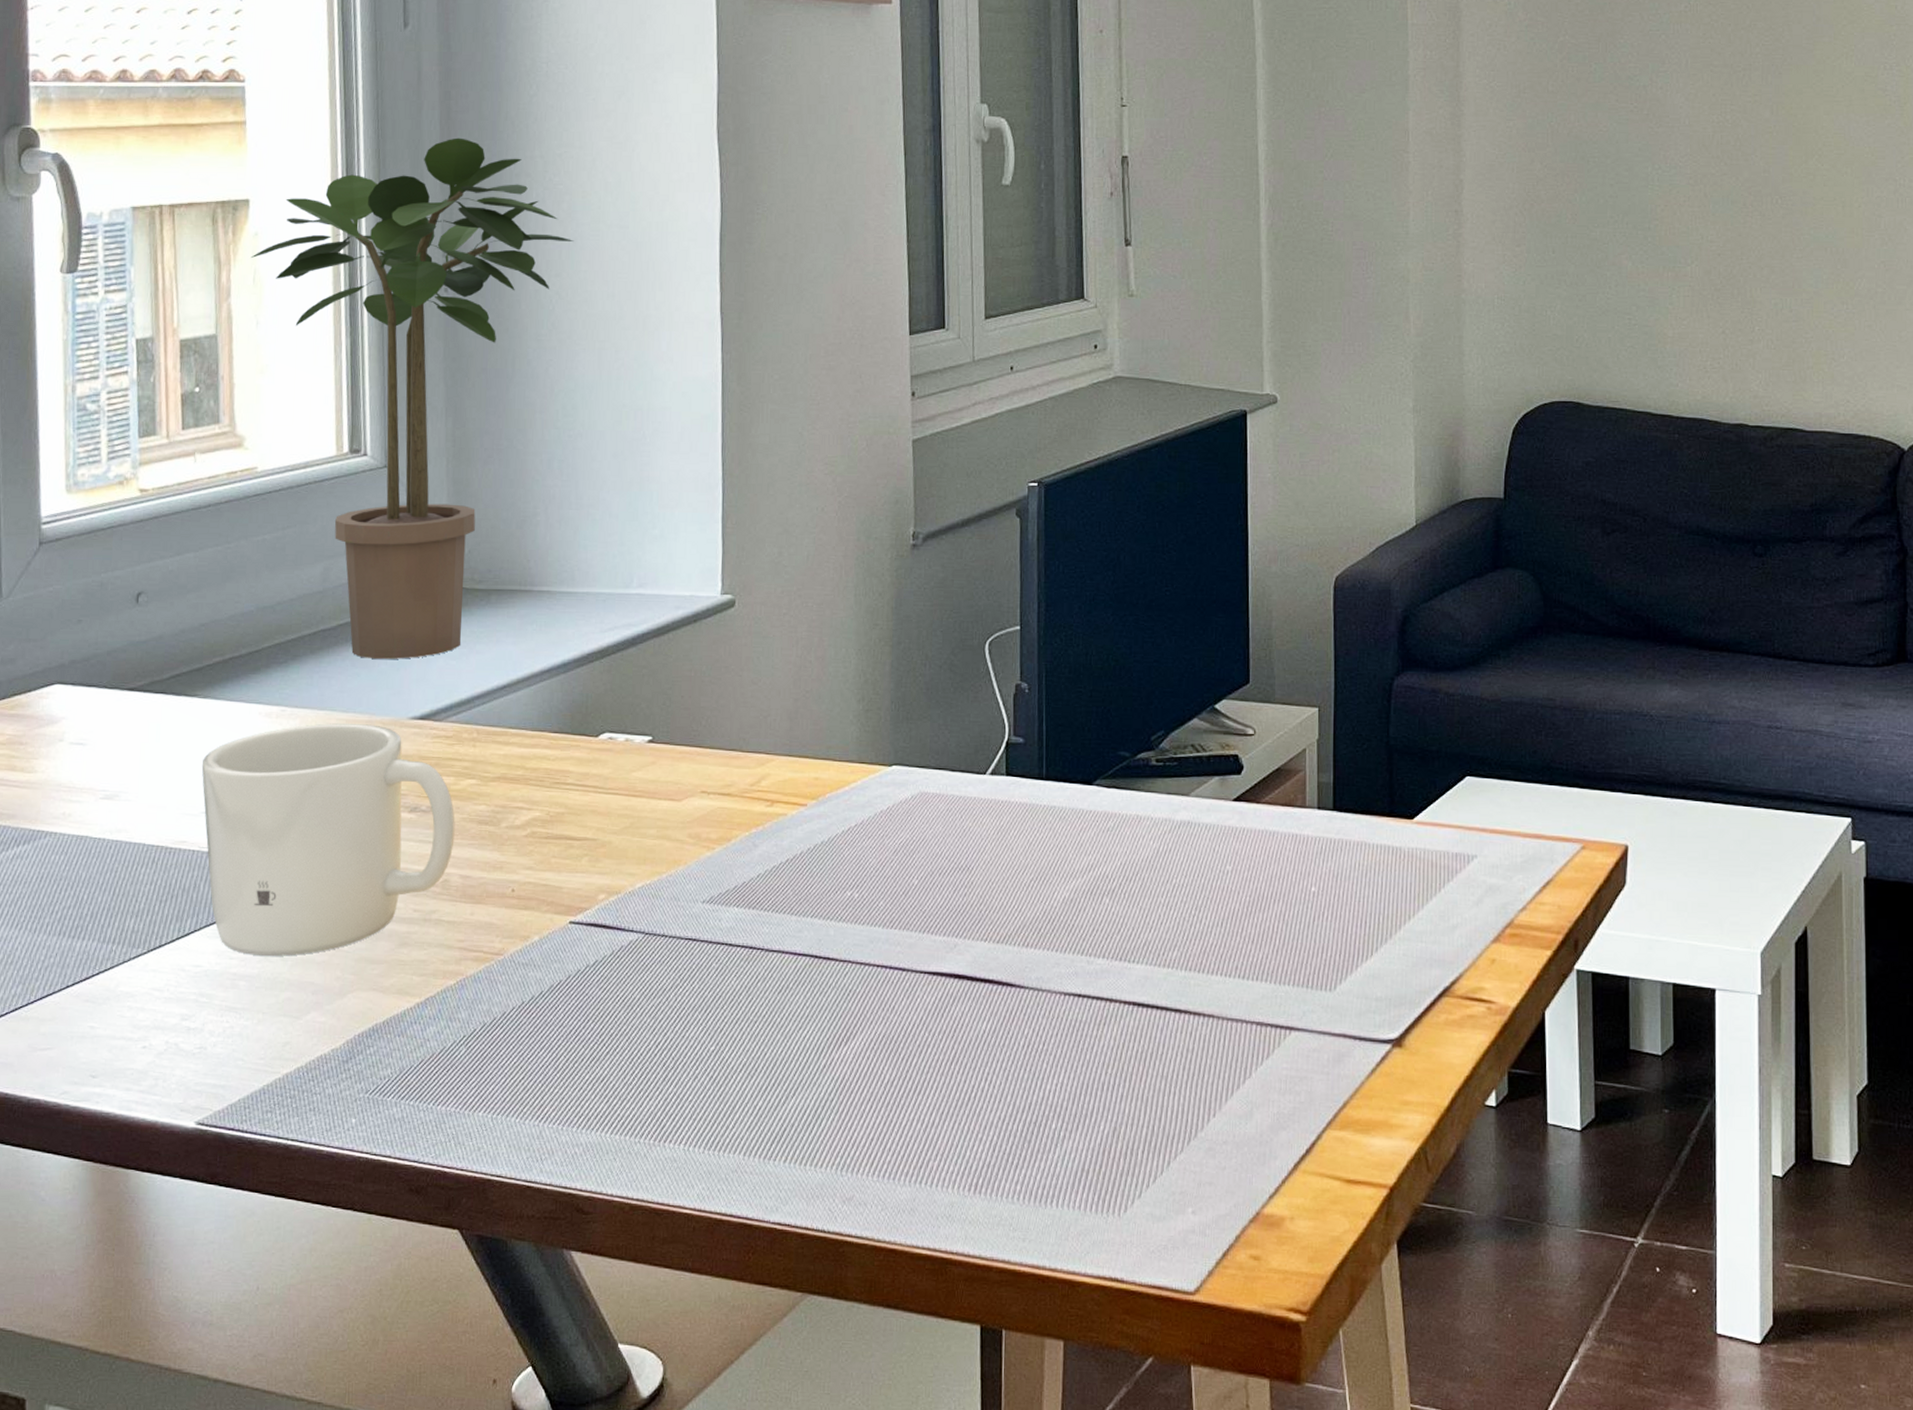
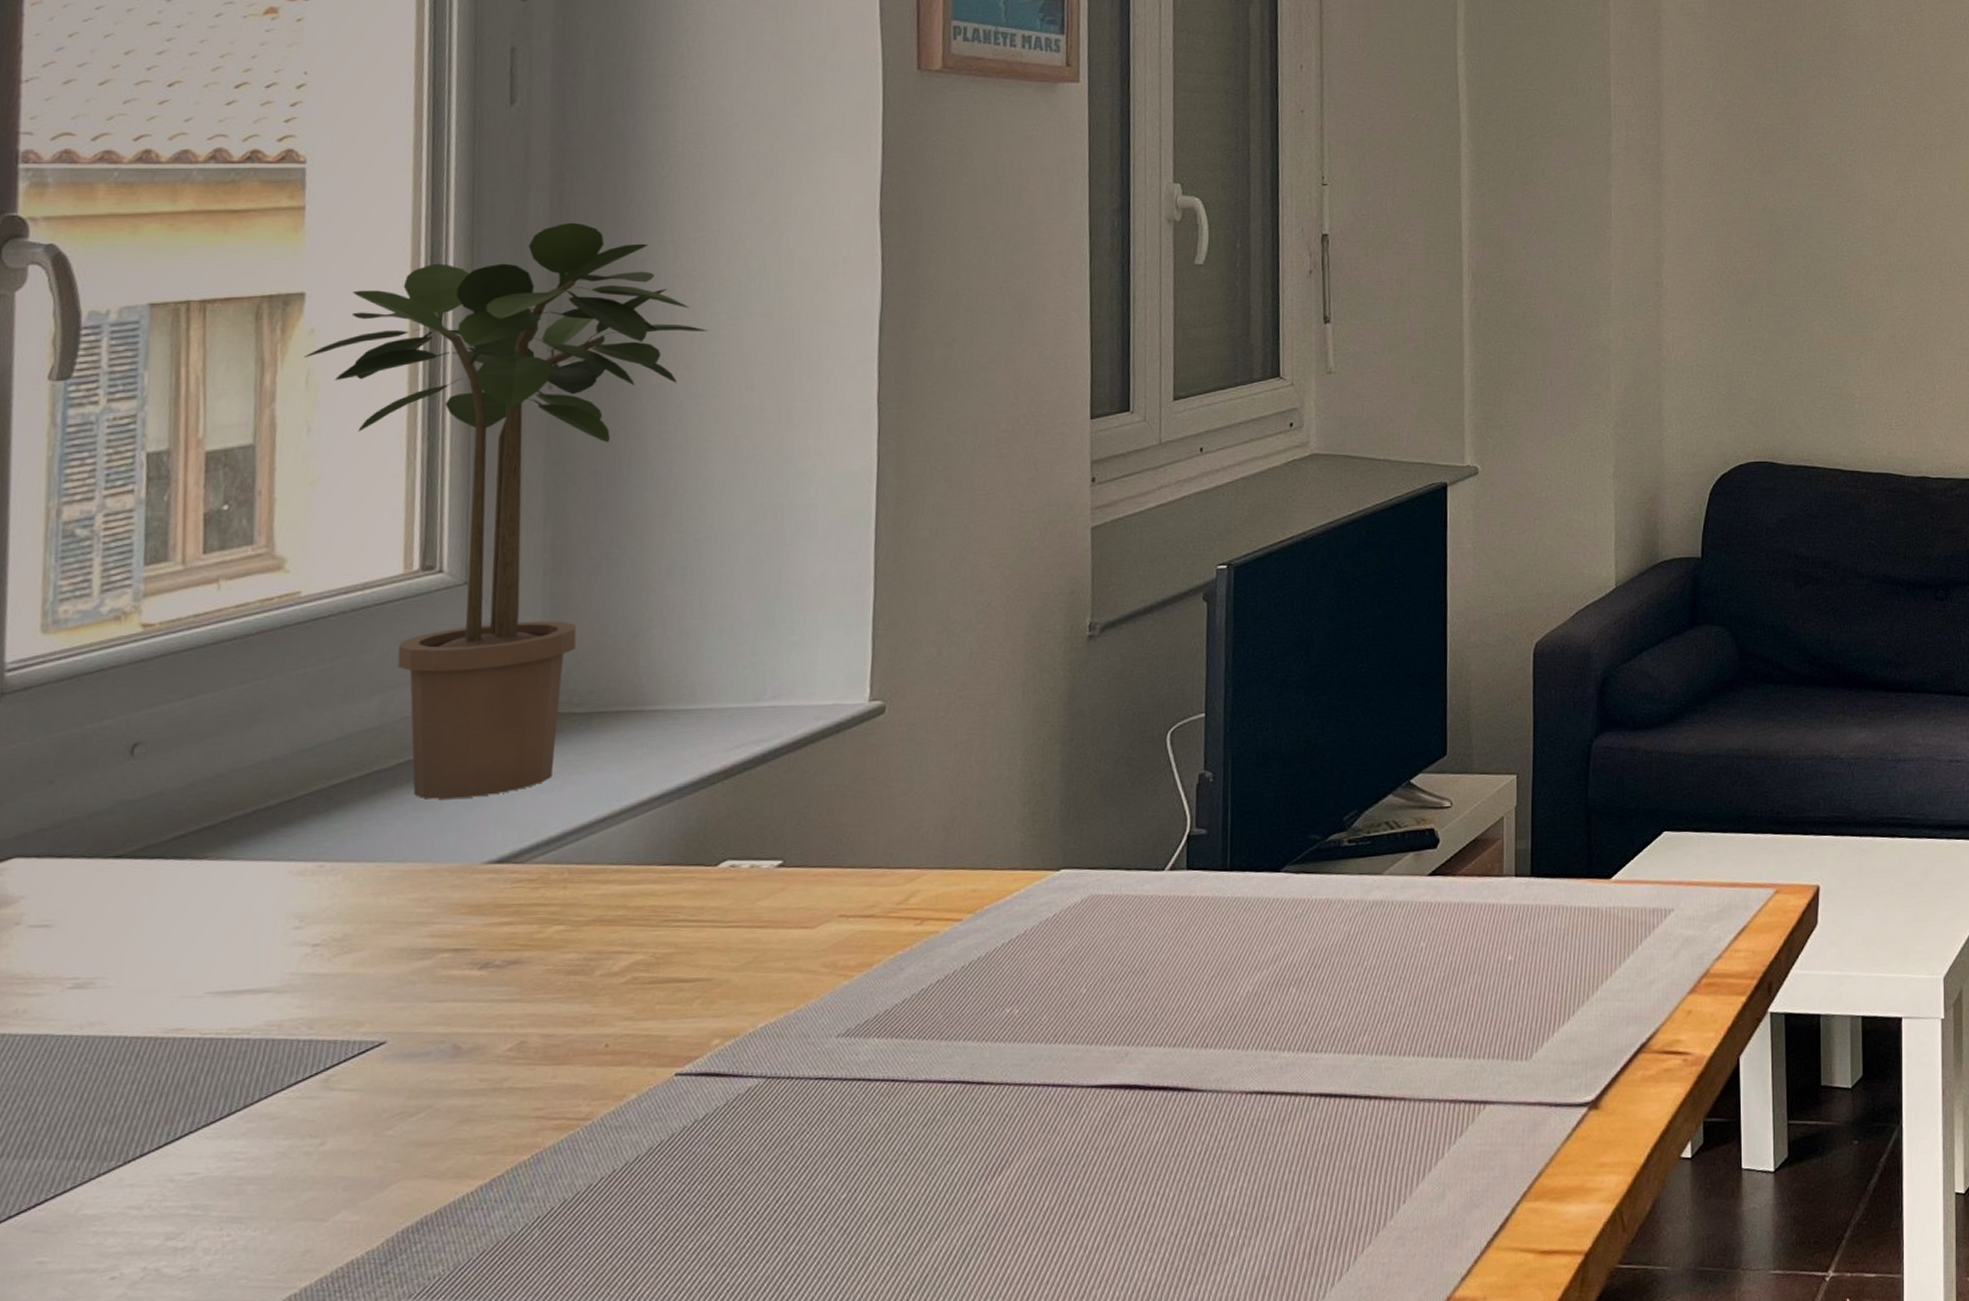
mug: present [201,723,455,956] -> none [209,873,538,1154]

